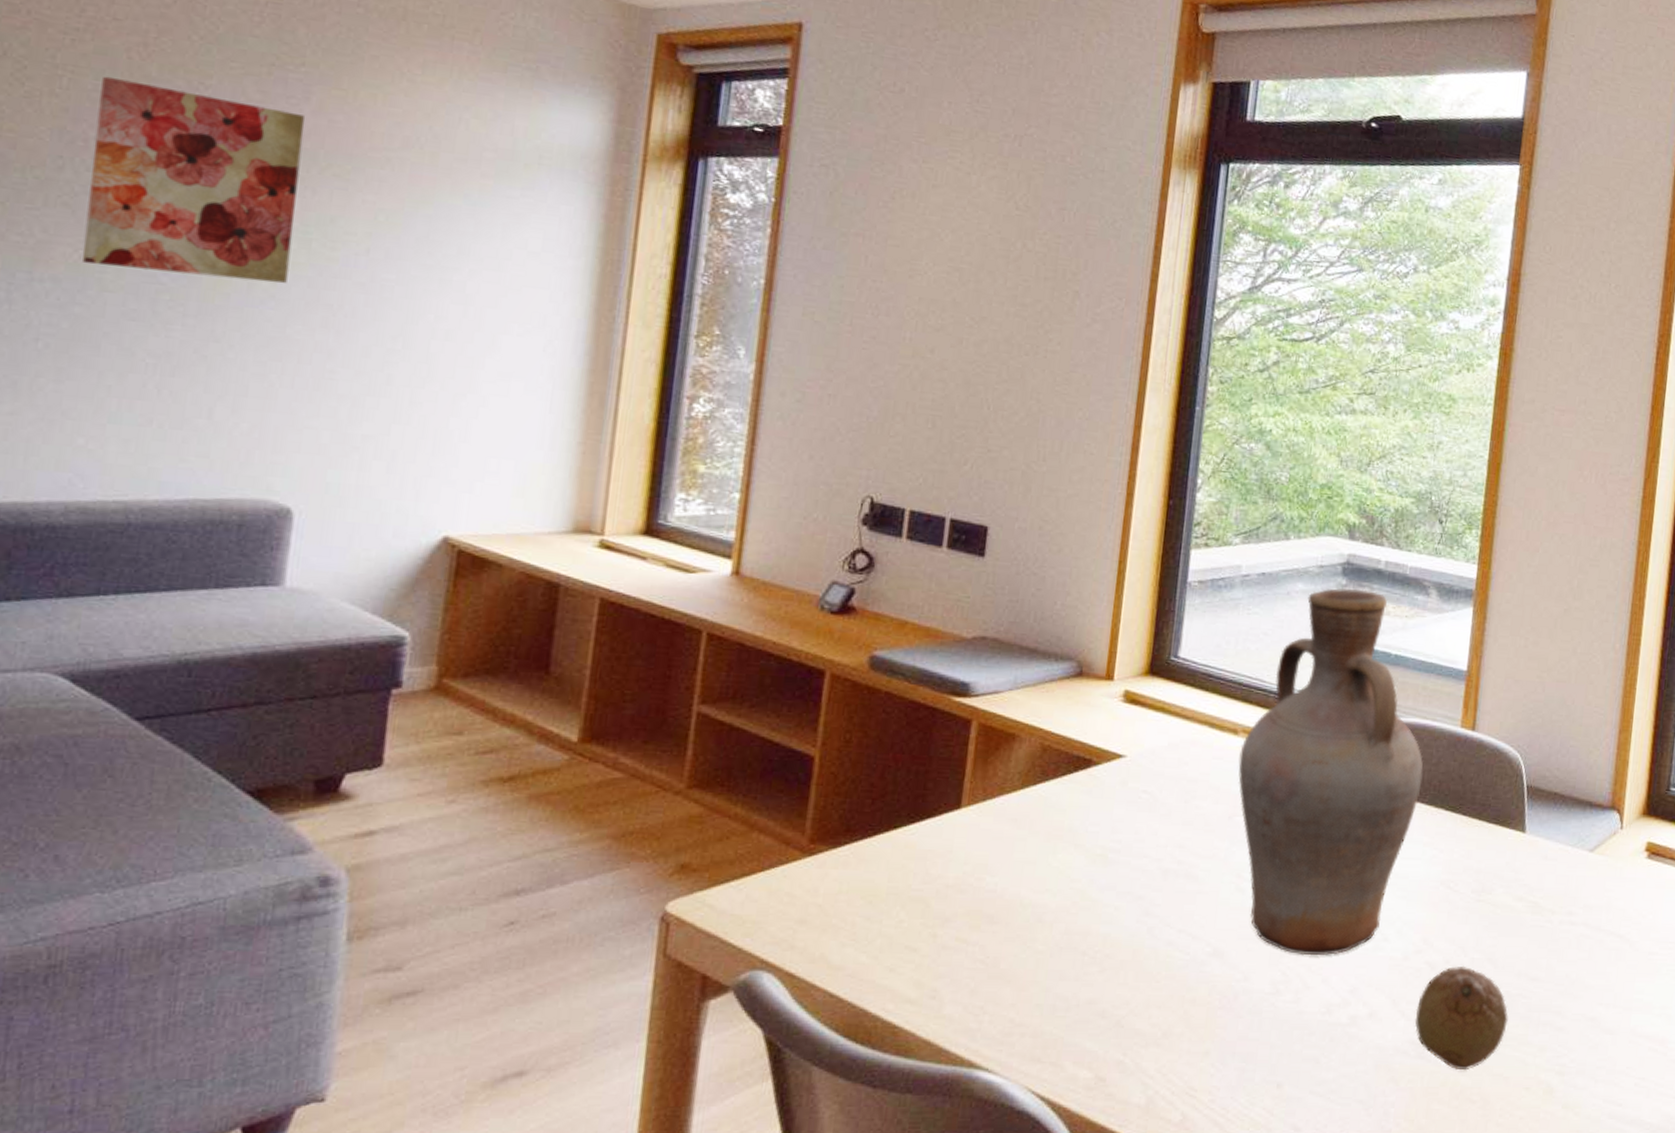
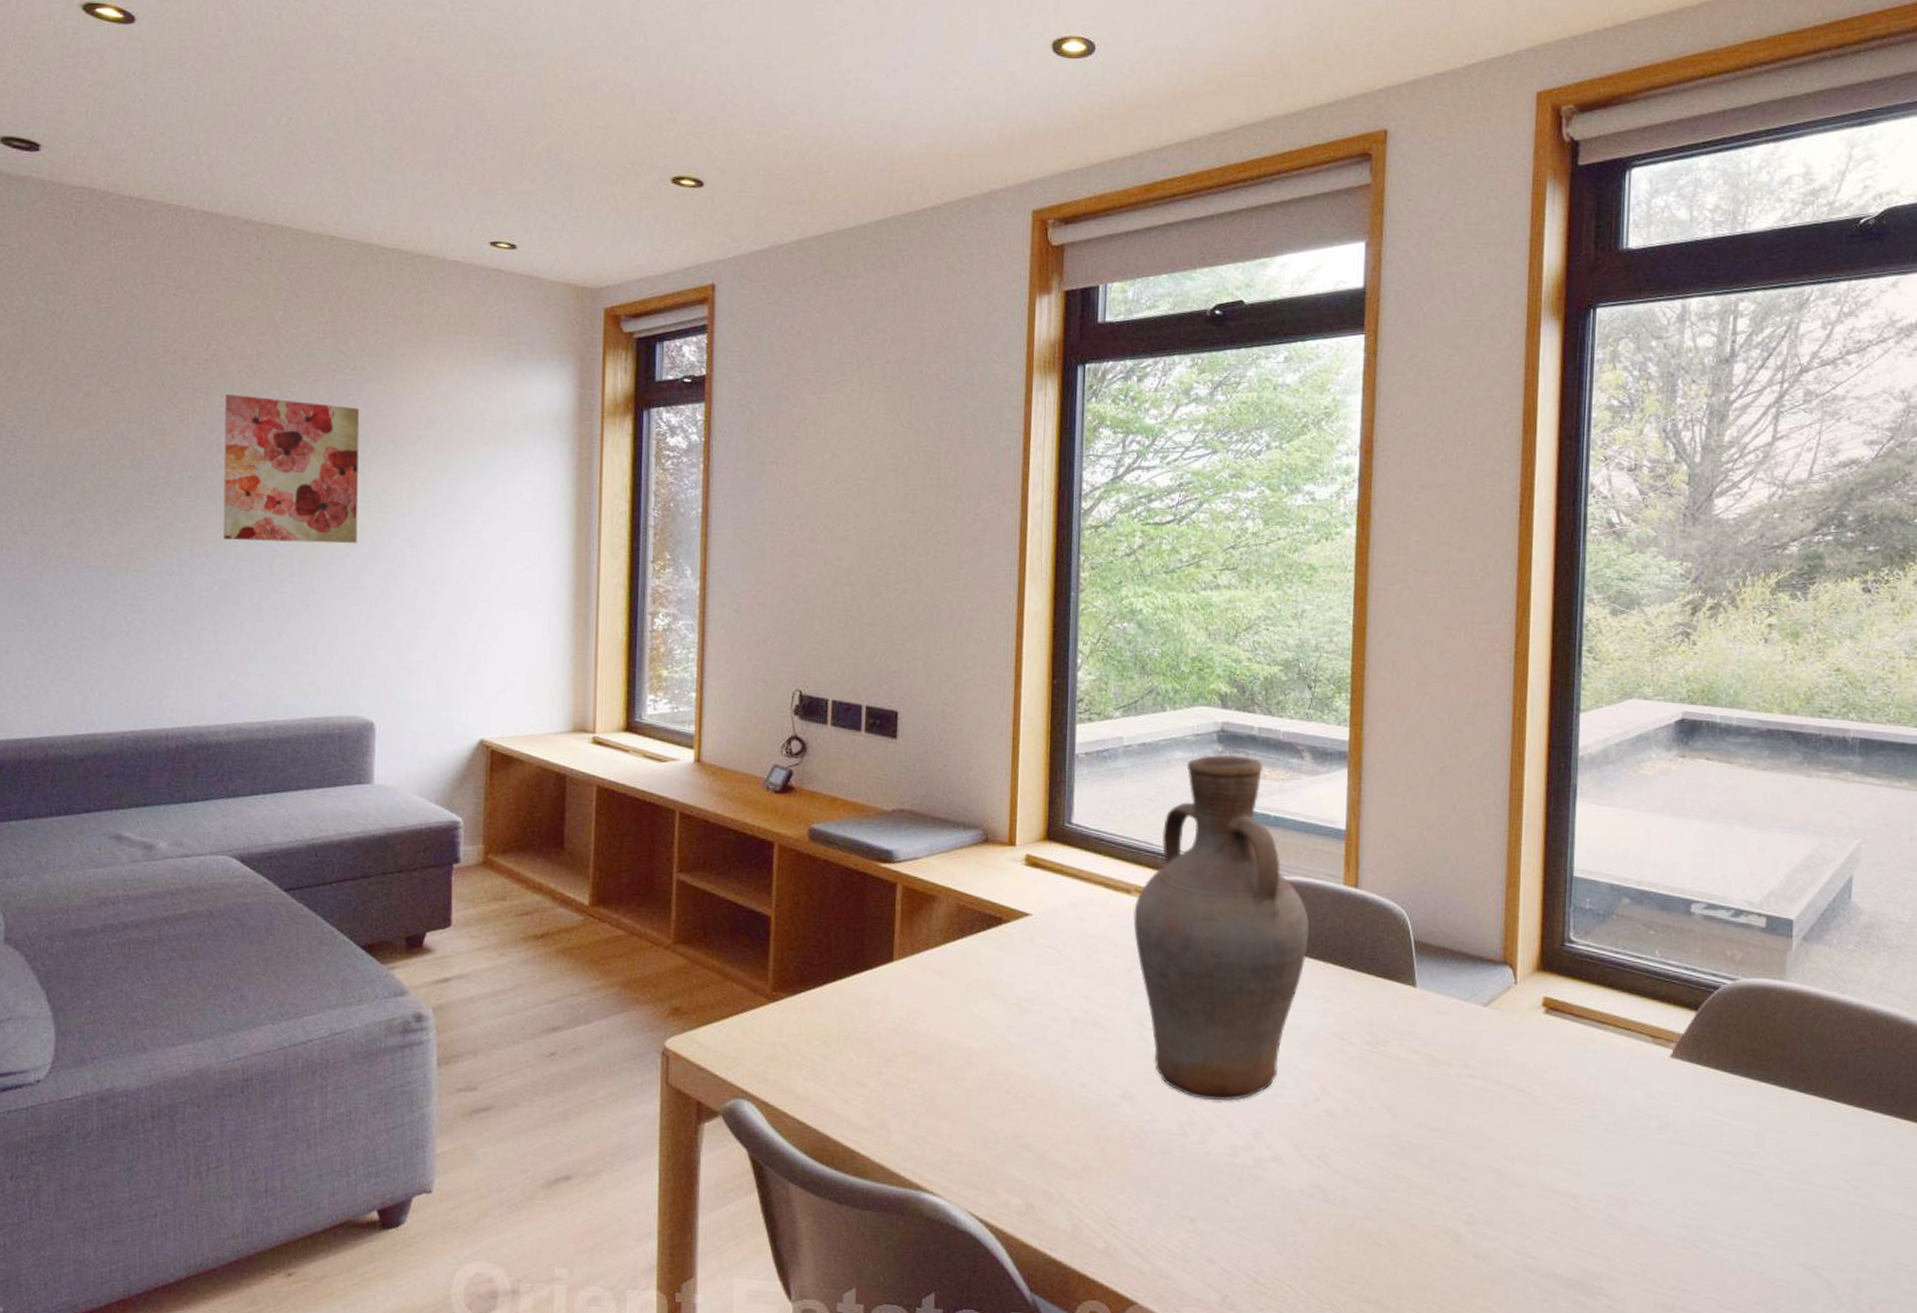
fruit: present [1414,965,1508,1071] -> none [1318,1114,1411,1216]

